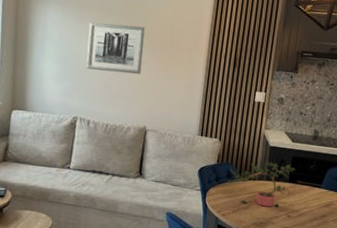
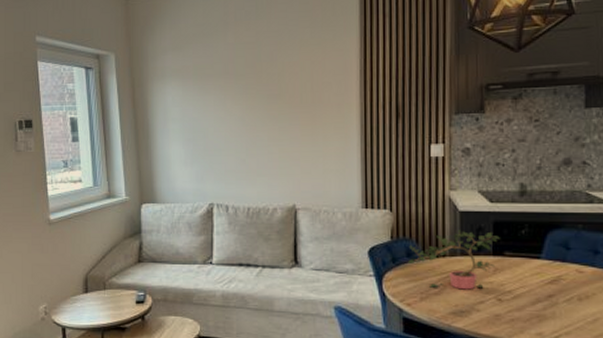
wall art: present [86,22,145,75] -> none [213,87,281,147]

